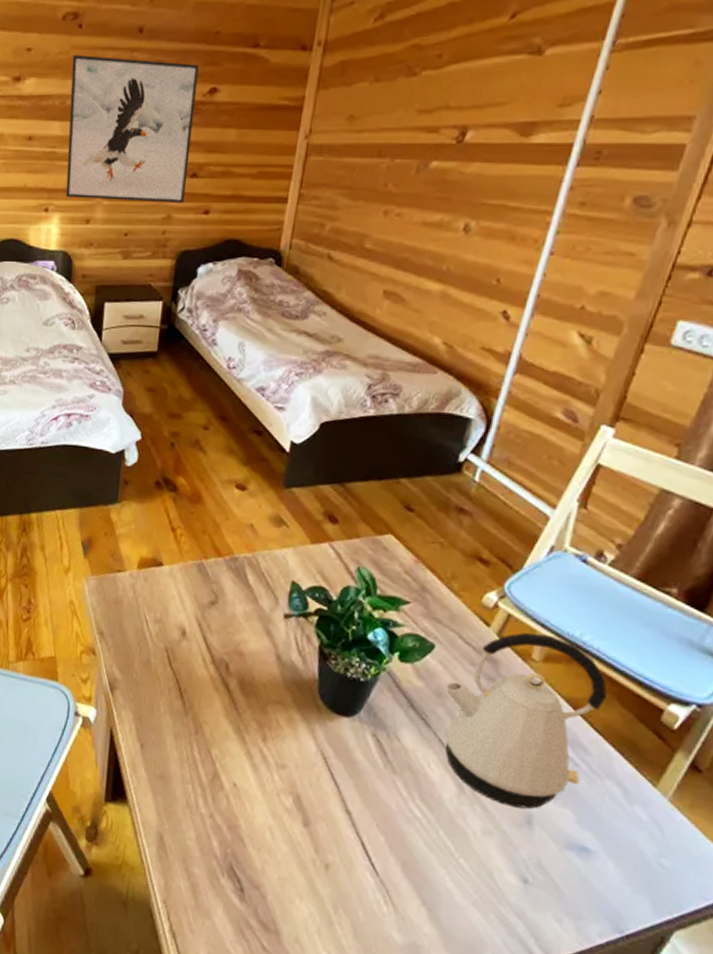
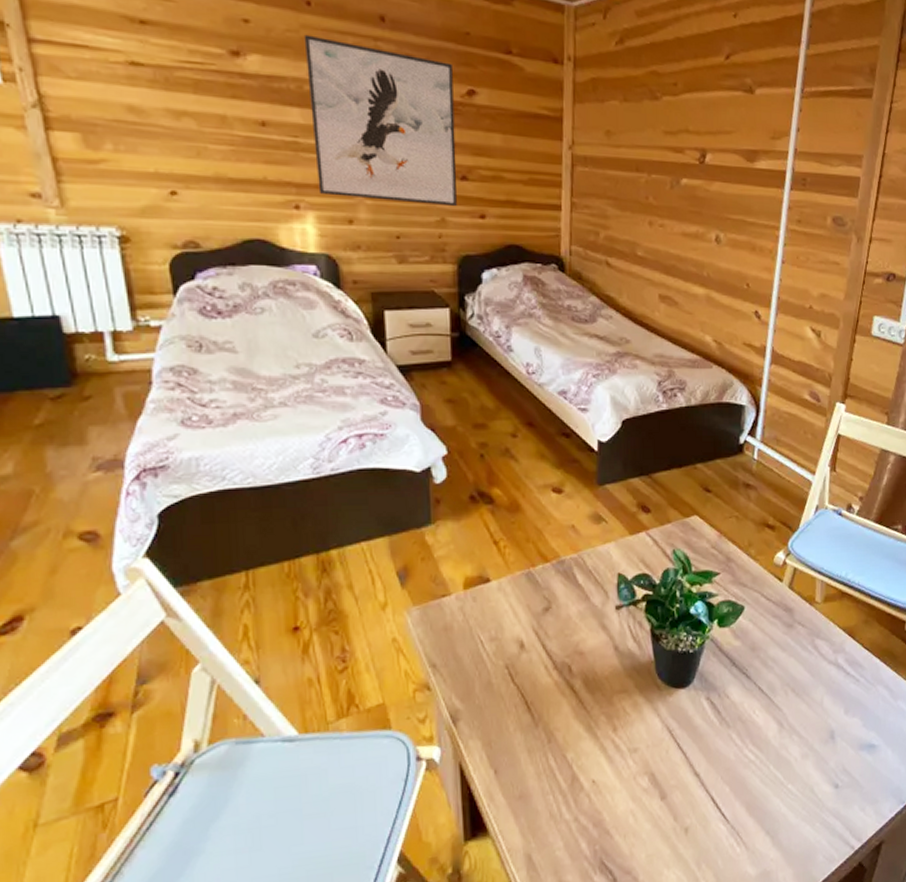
kettle: present [443,632,607,809] -> none [756,579,869,729]

